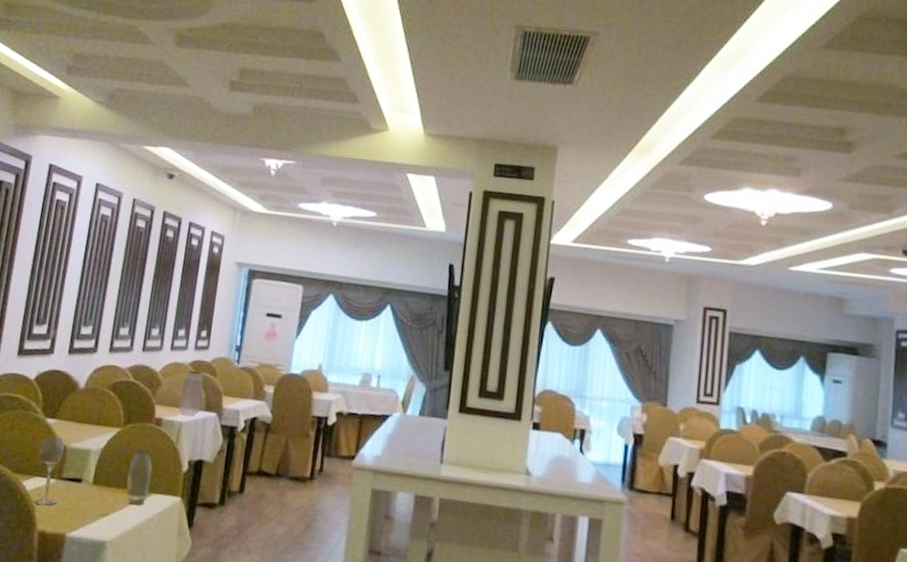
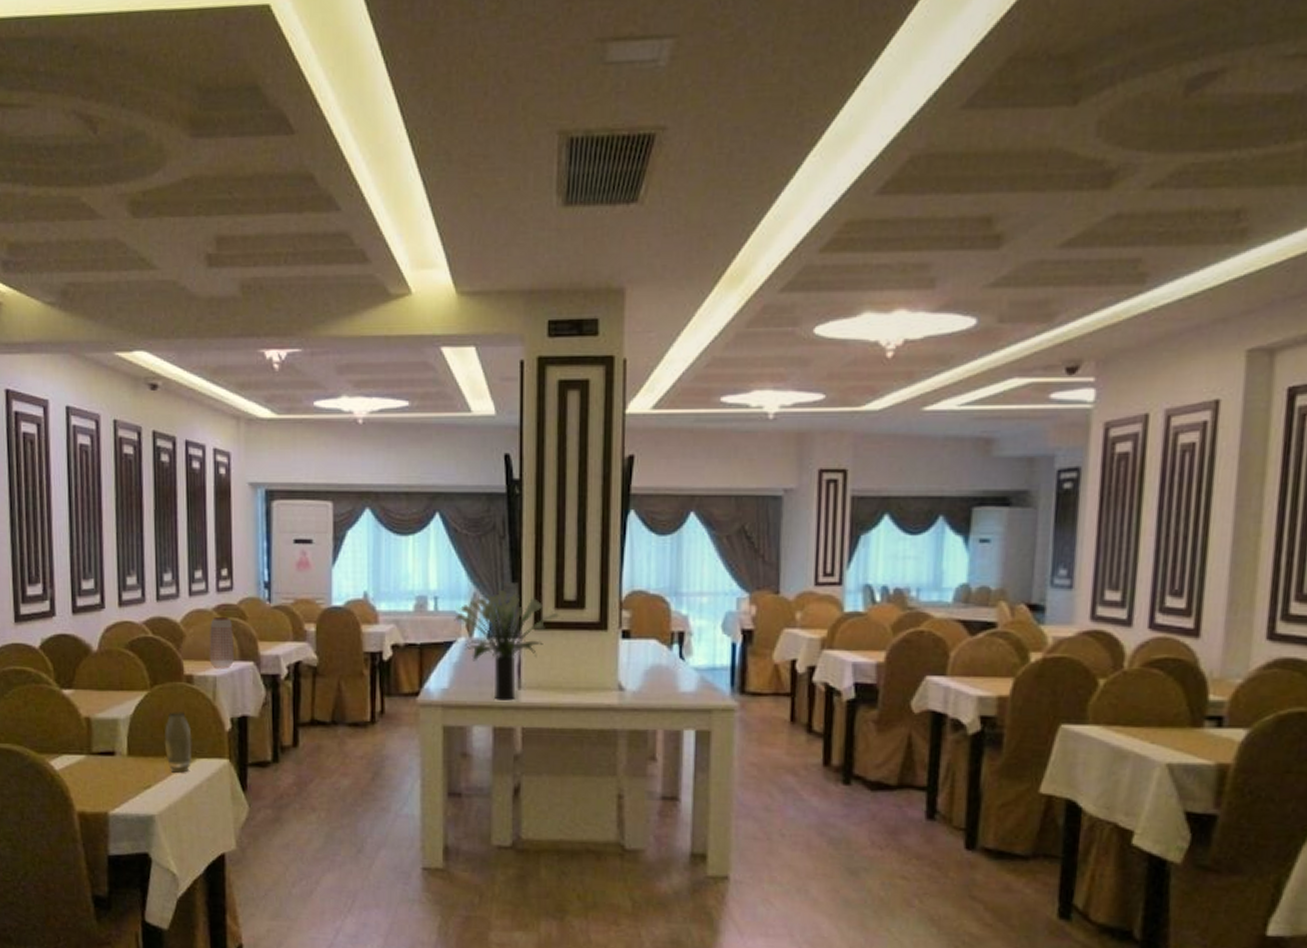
wineglass: present [34,436,65,506] -> none [61,709,92,784]
flower arrangement: none [392,376,481,473] -> present [454,590,559,701]

